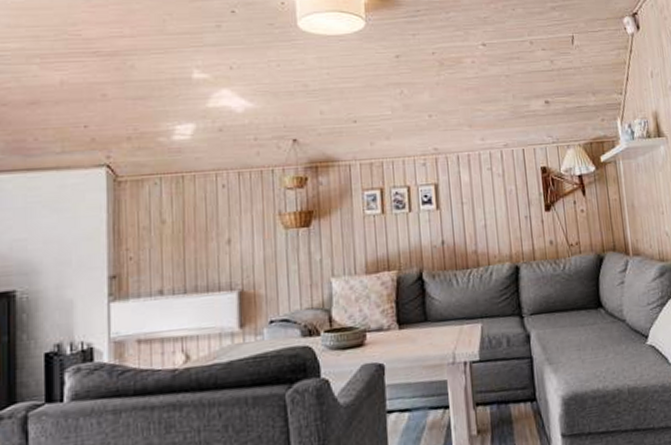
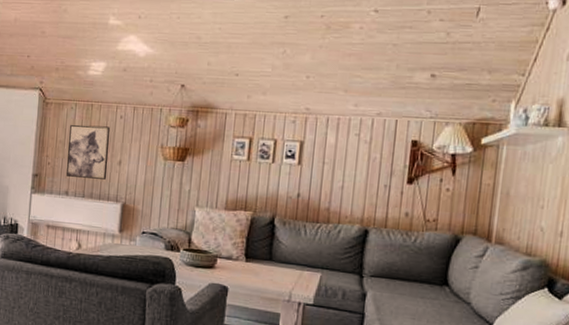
wall art: none [154,200,214,271] -> present [66,124,110,180]

